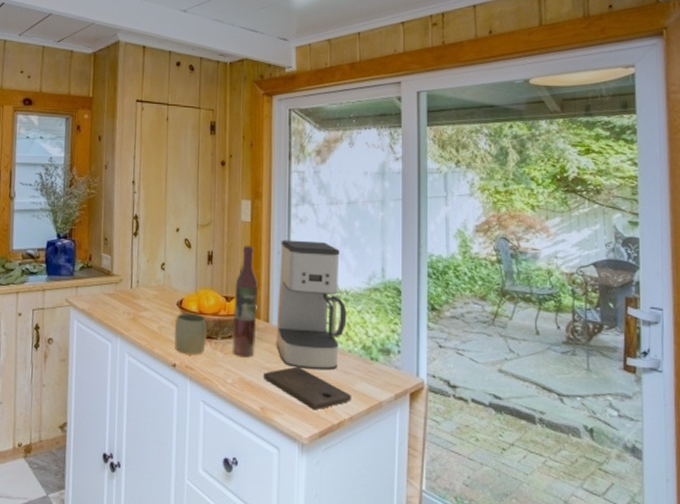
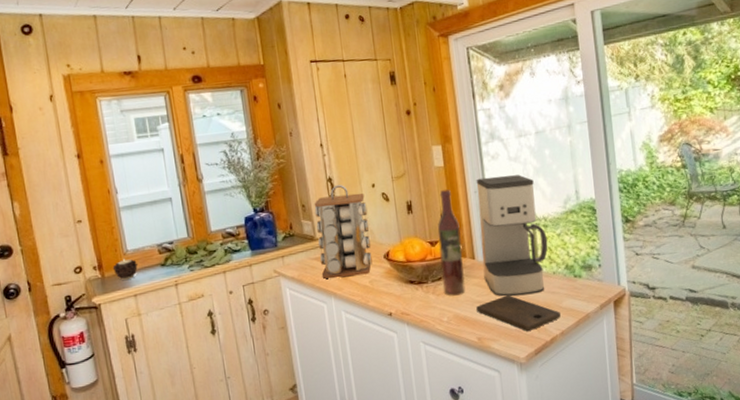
spice rack: none [112,224,168,319] -> present [314,185,373,279]
mug: present [174,312,208,356] -> none [384,262,418,303]

